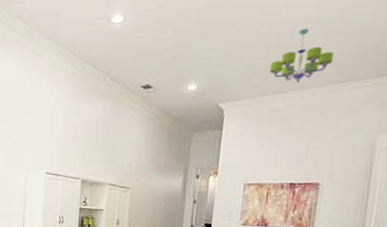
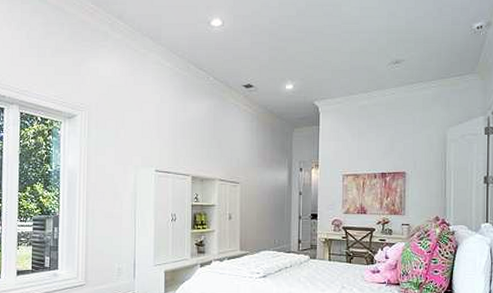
chandelier: present [269,28,334,83] -> none [354,36,405,84]

